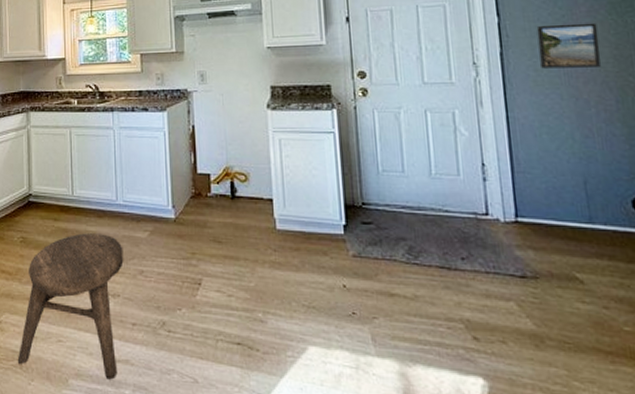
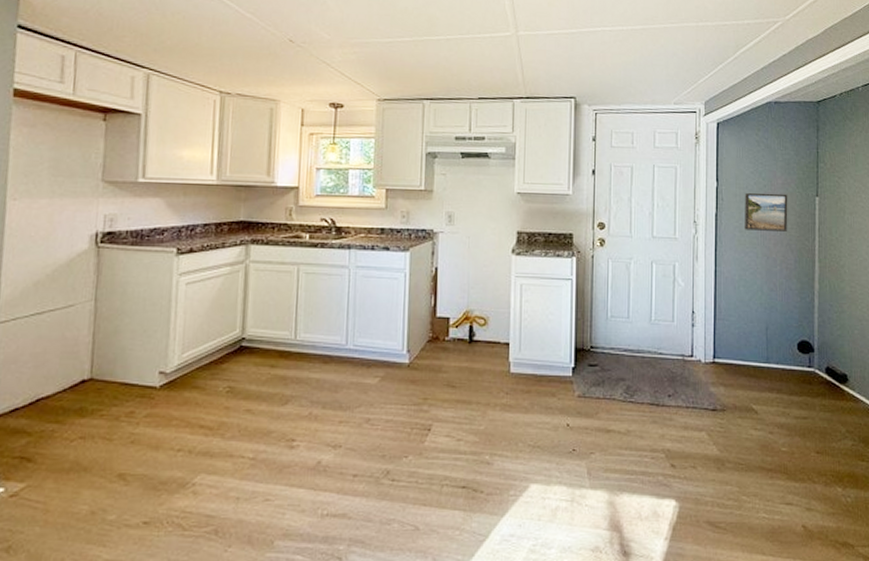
stool: present [17,233,124,380] -> none [212,381,350,537]

